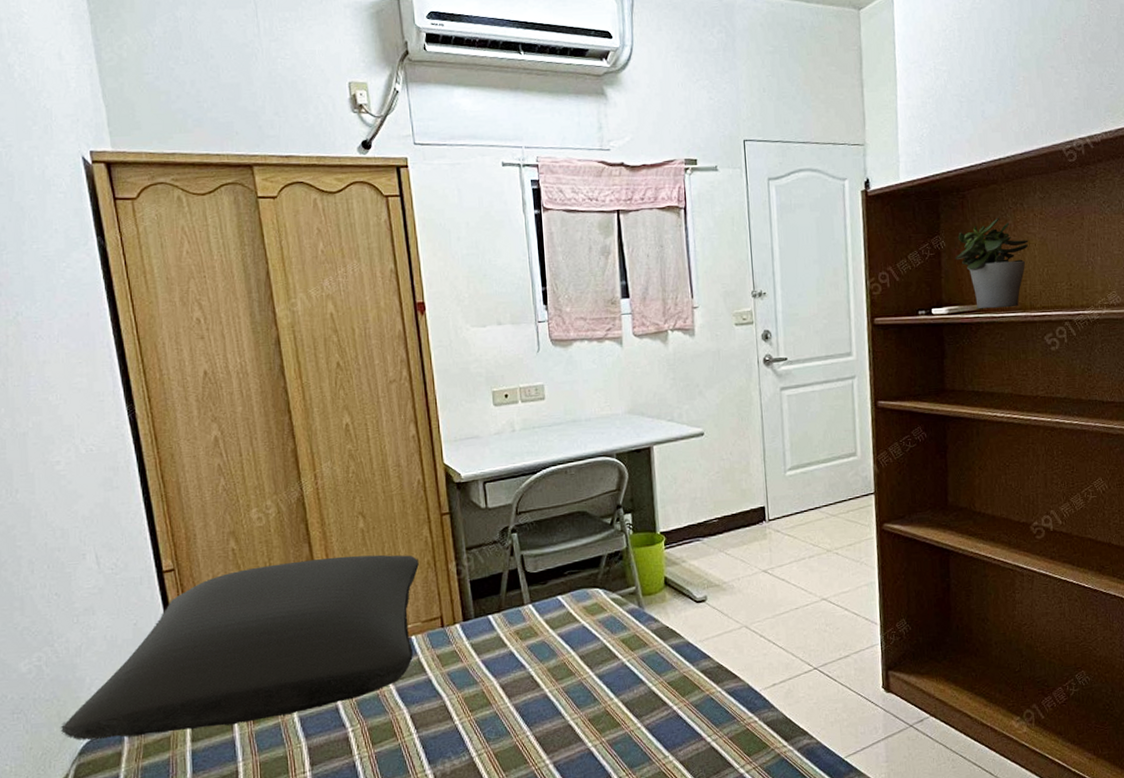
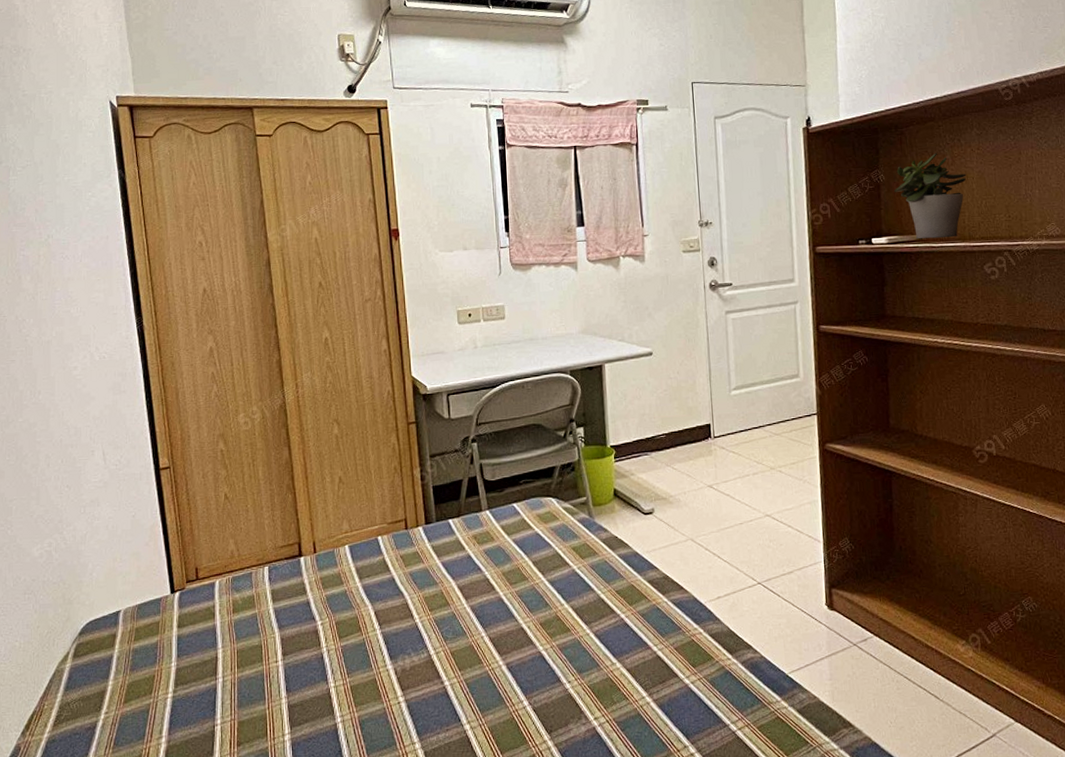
pillow: present [60,554,419,741] -> none [64,459,386,622]

